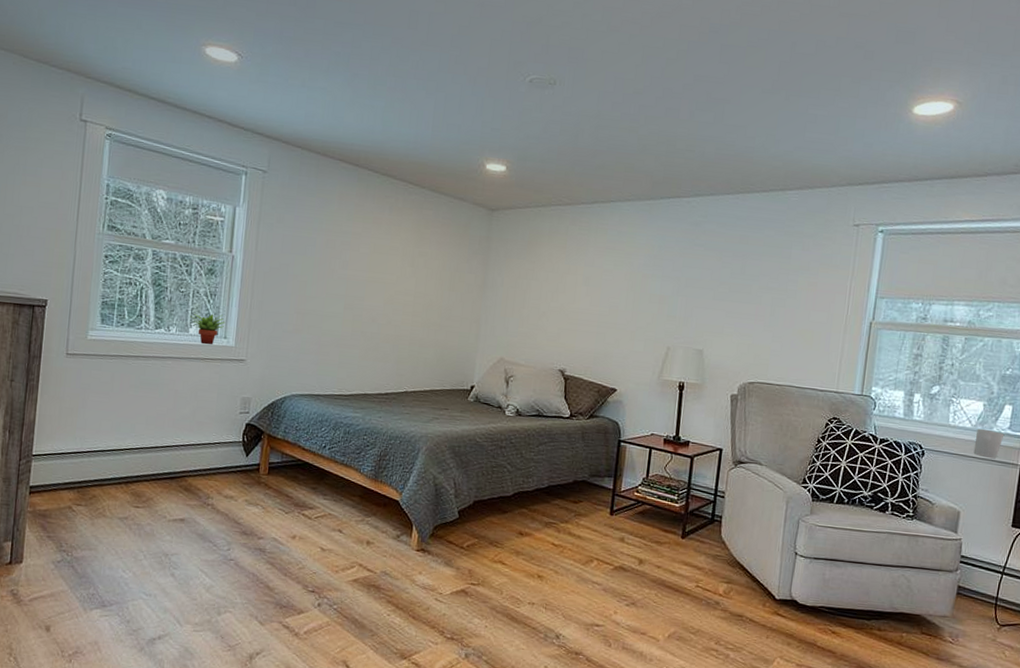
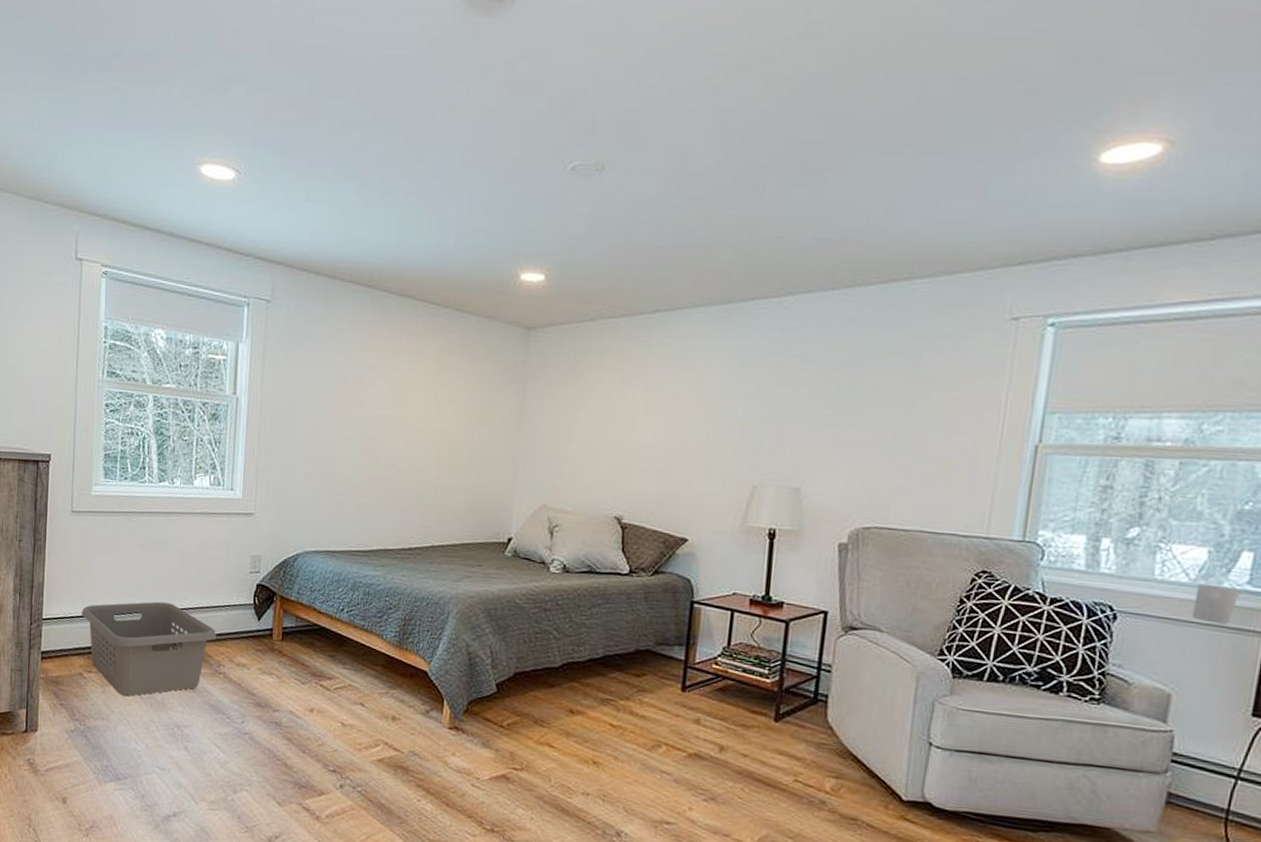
laundry basket: none [73,439,207,528] -> present [82,601,217,696]
succulent plant: present [189,313,226,345] -> none [194,463,232,498]

